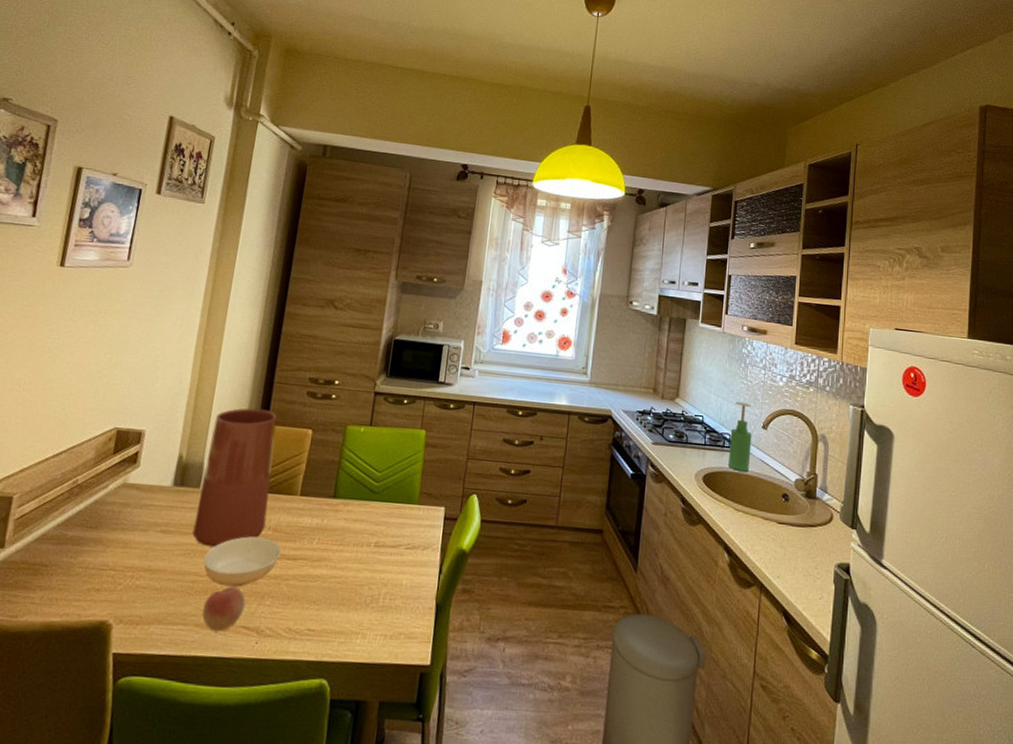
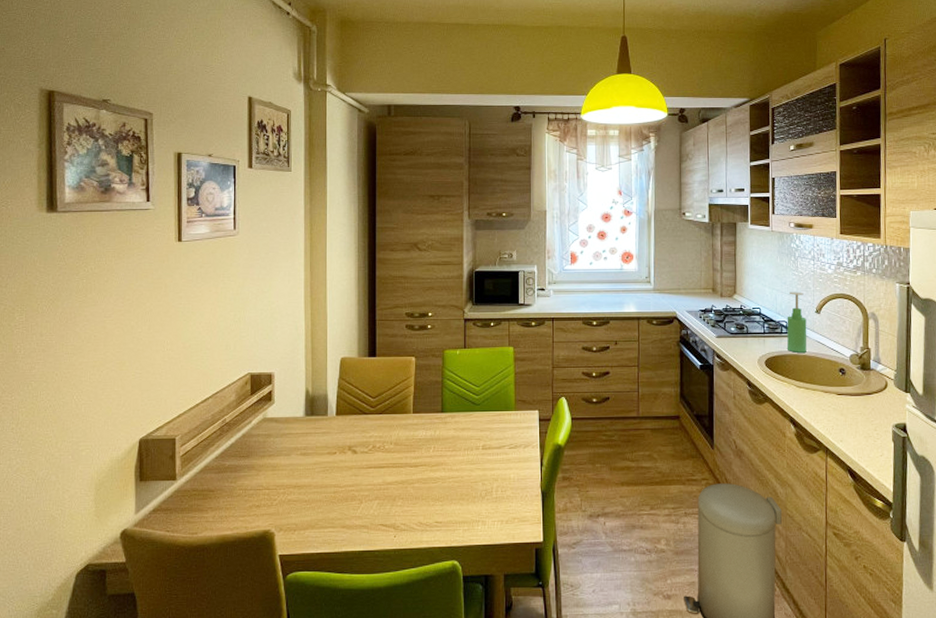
vase: present [192,408,278,547] -> none [328,344,387,463]
fruit: present [202,586,246,632] -> none [346,493,381,531]
bowl: present [203,536,282,587] -> none [340,451,404,493]

